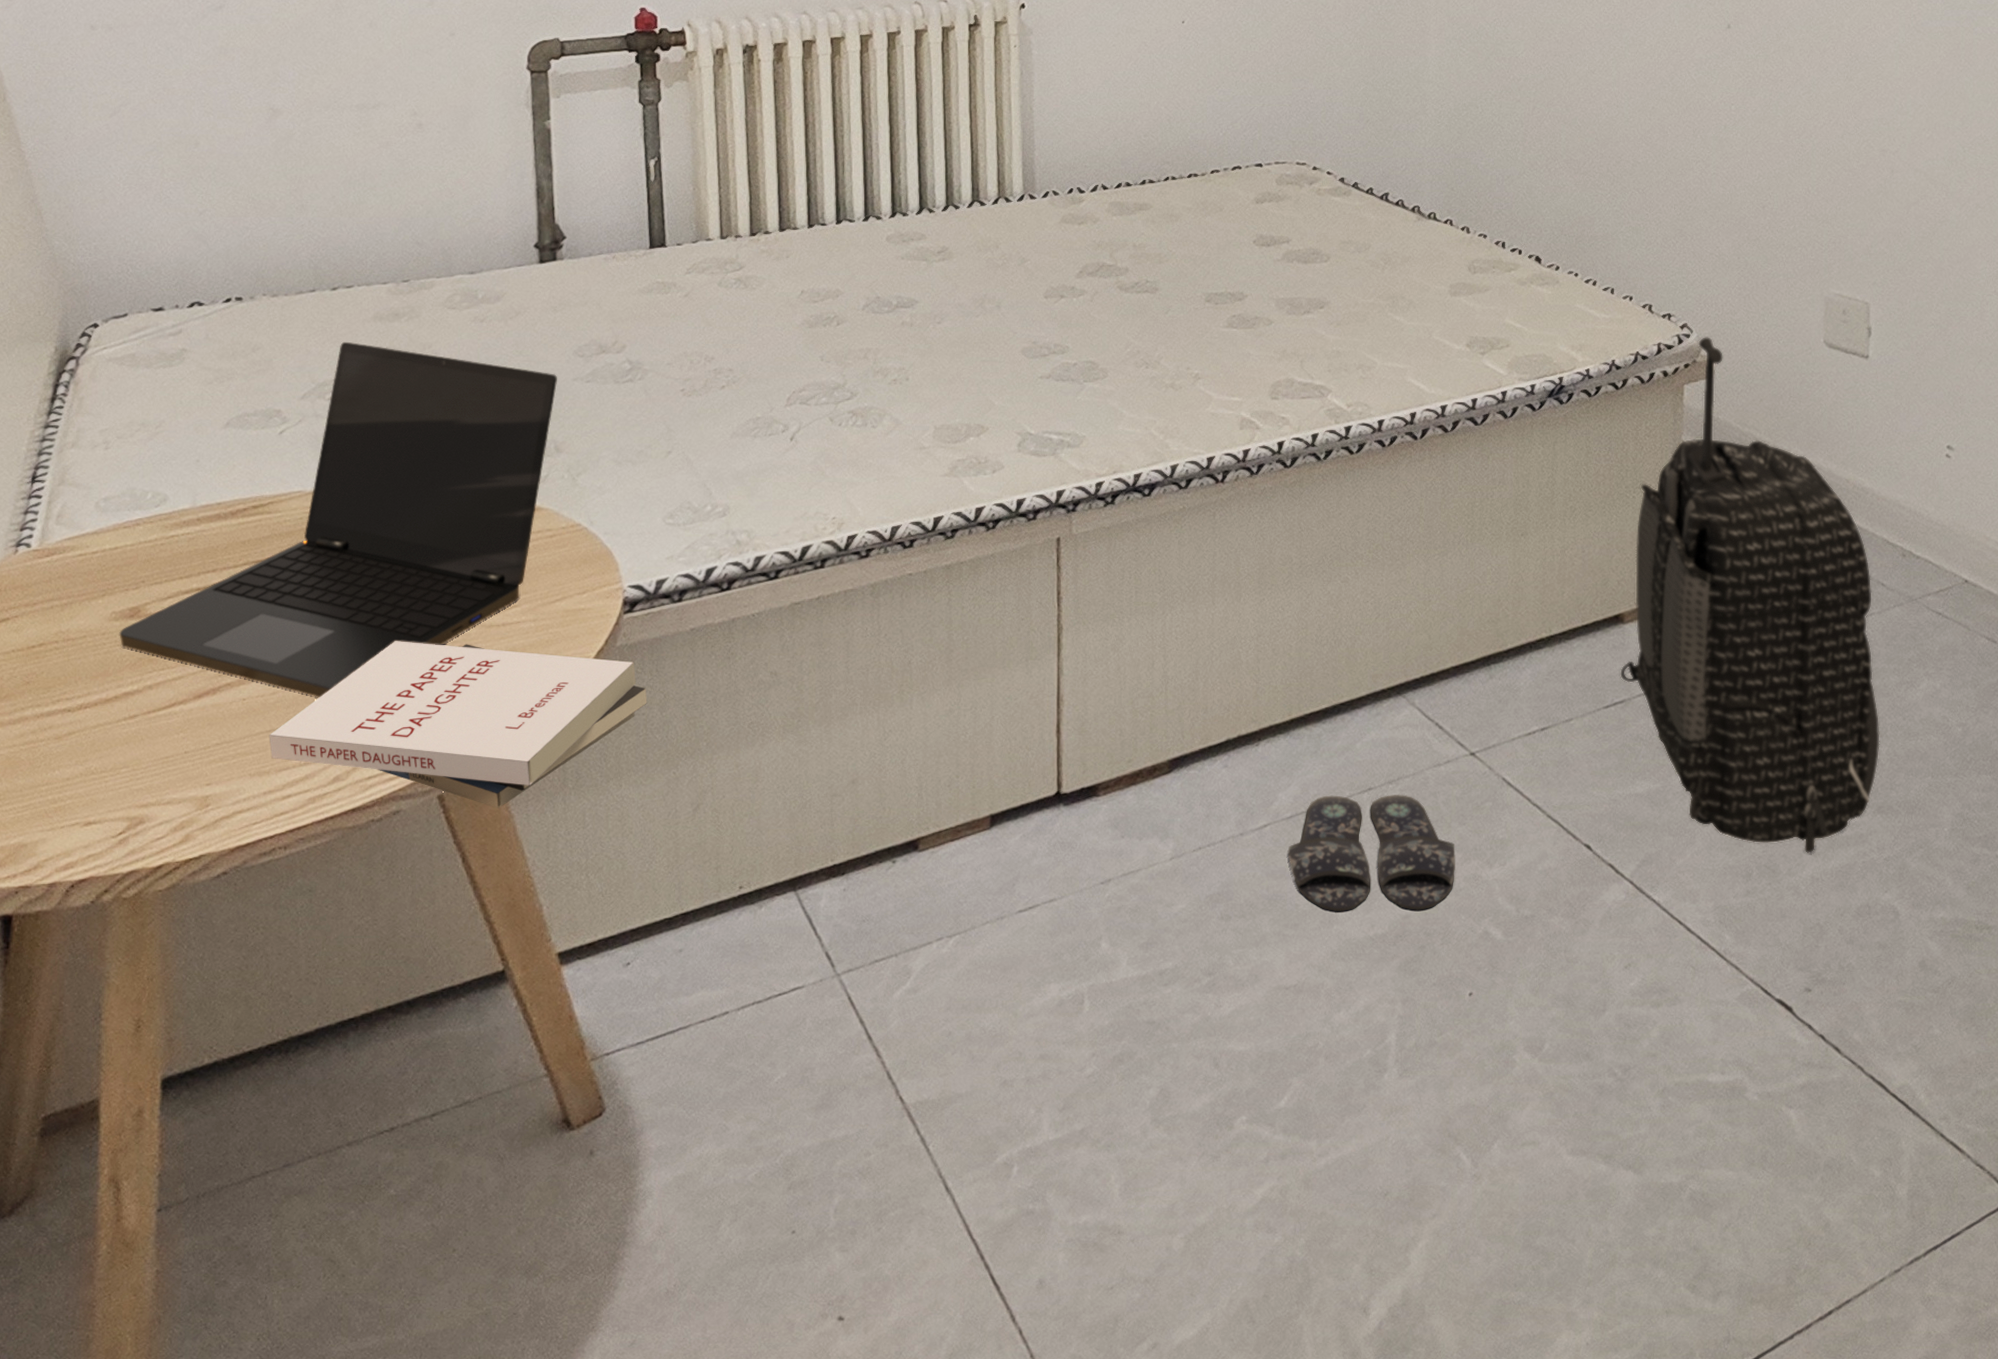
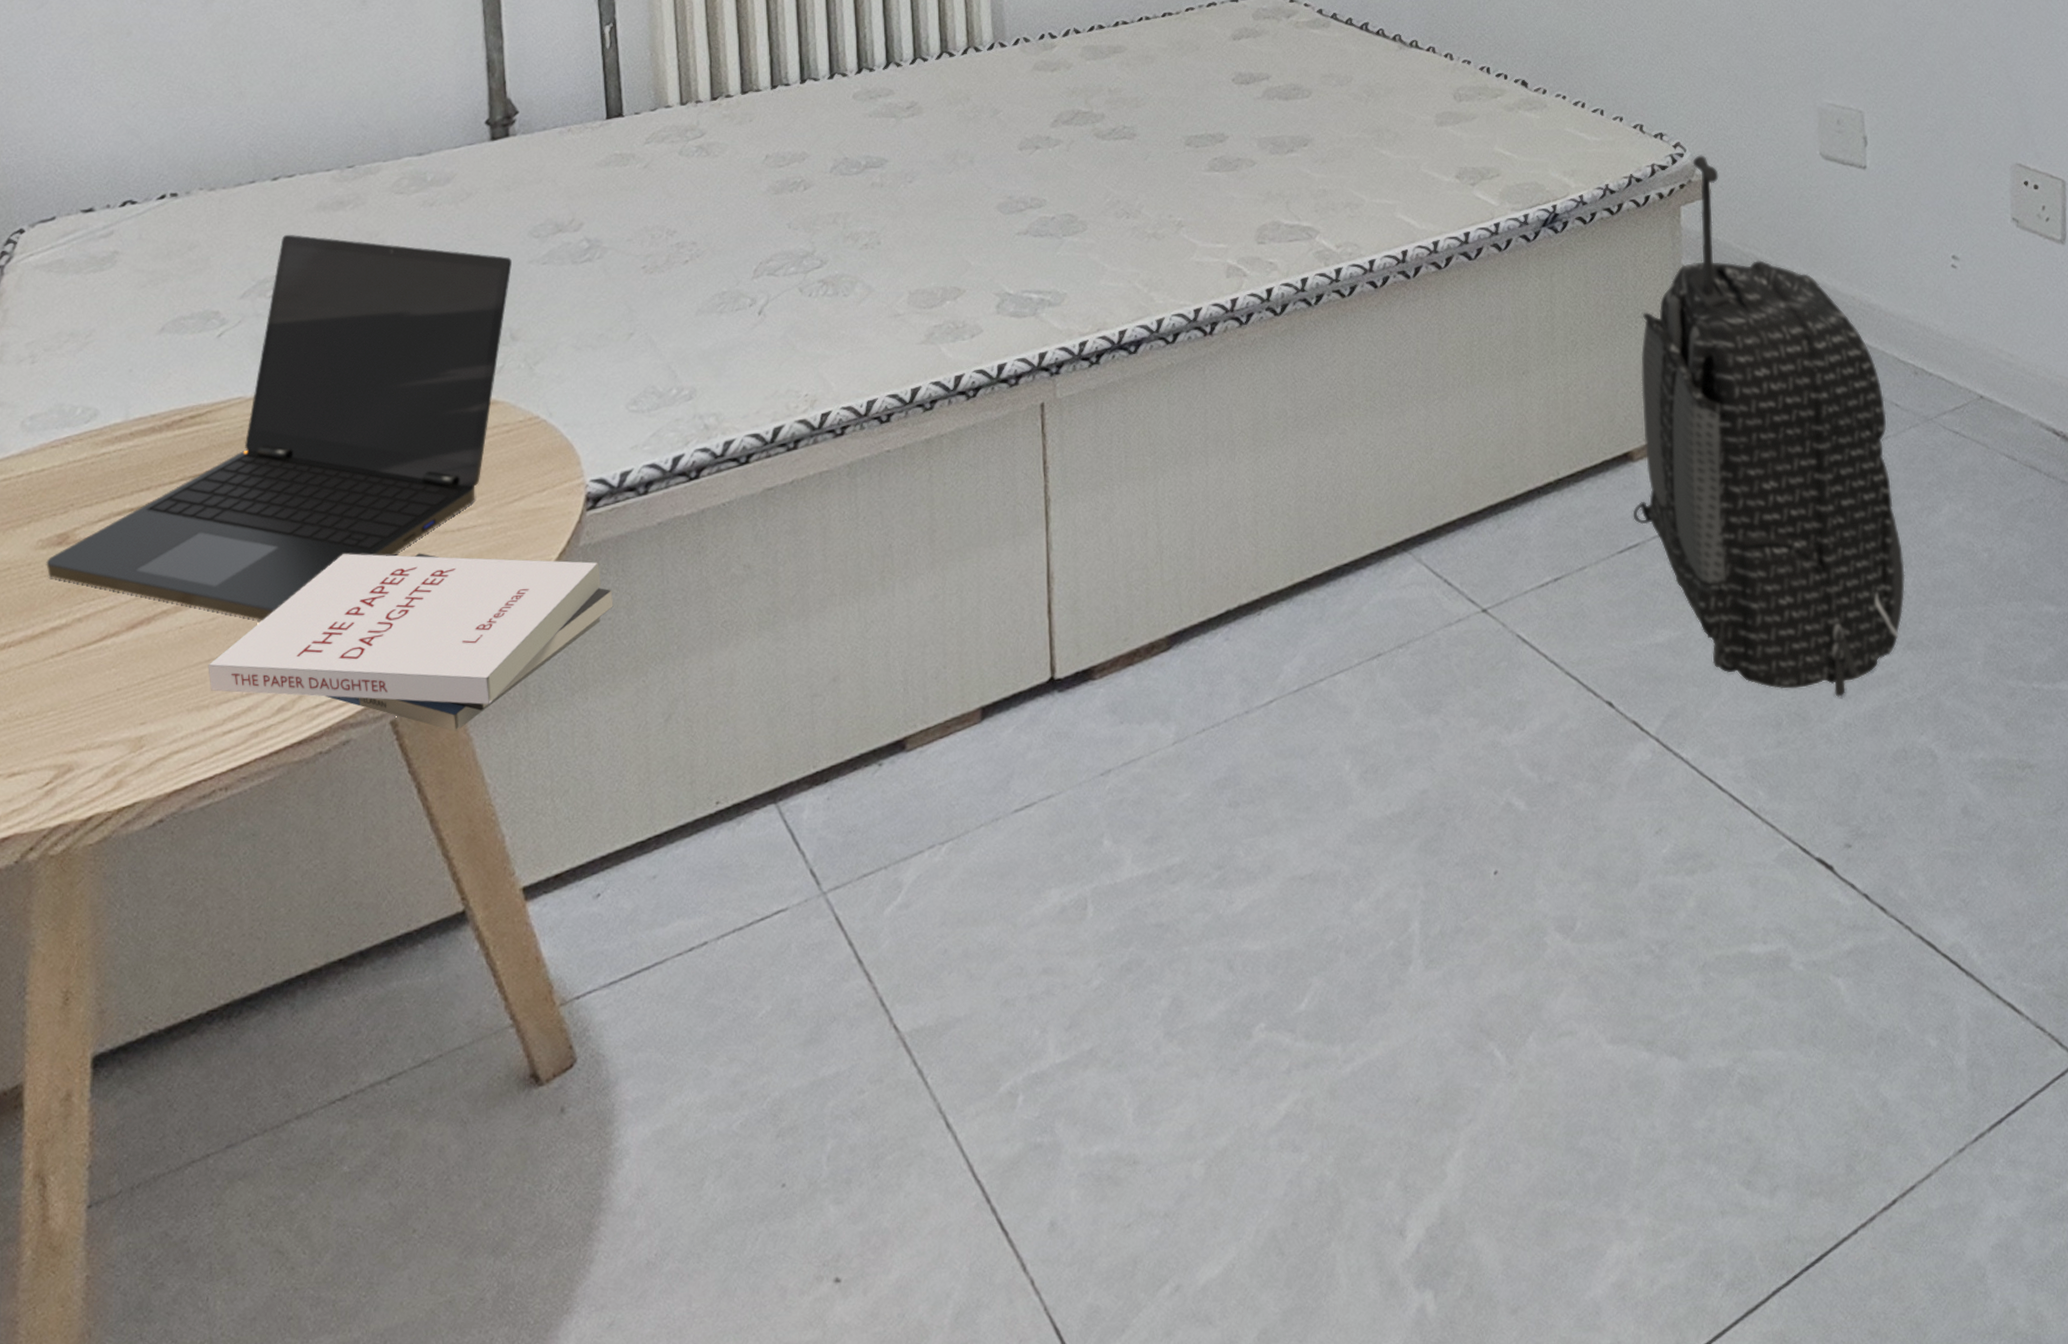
slippers: present [1287,795,1455,912] -> none [1296,659,1473,792]

